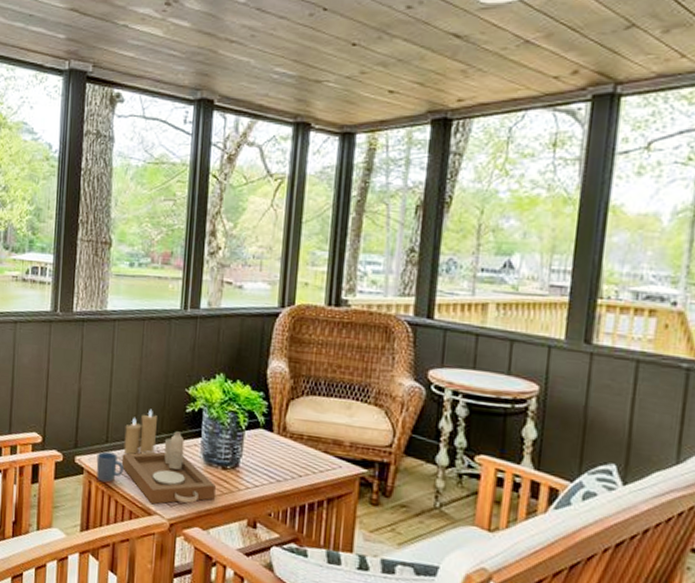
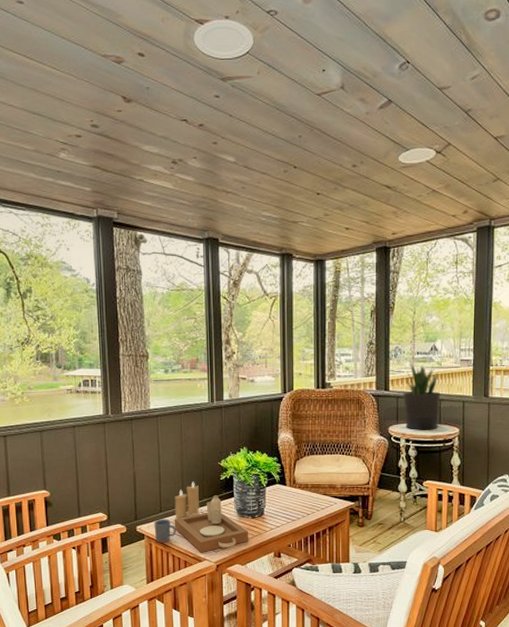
planter: none [453,281,514,383] -> present [403,362,440,430]

